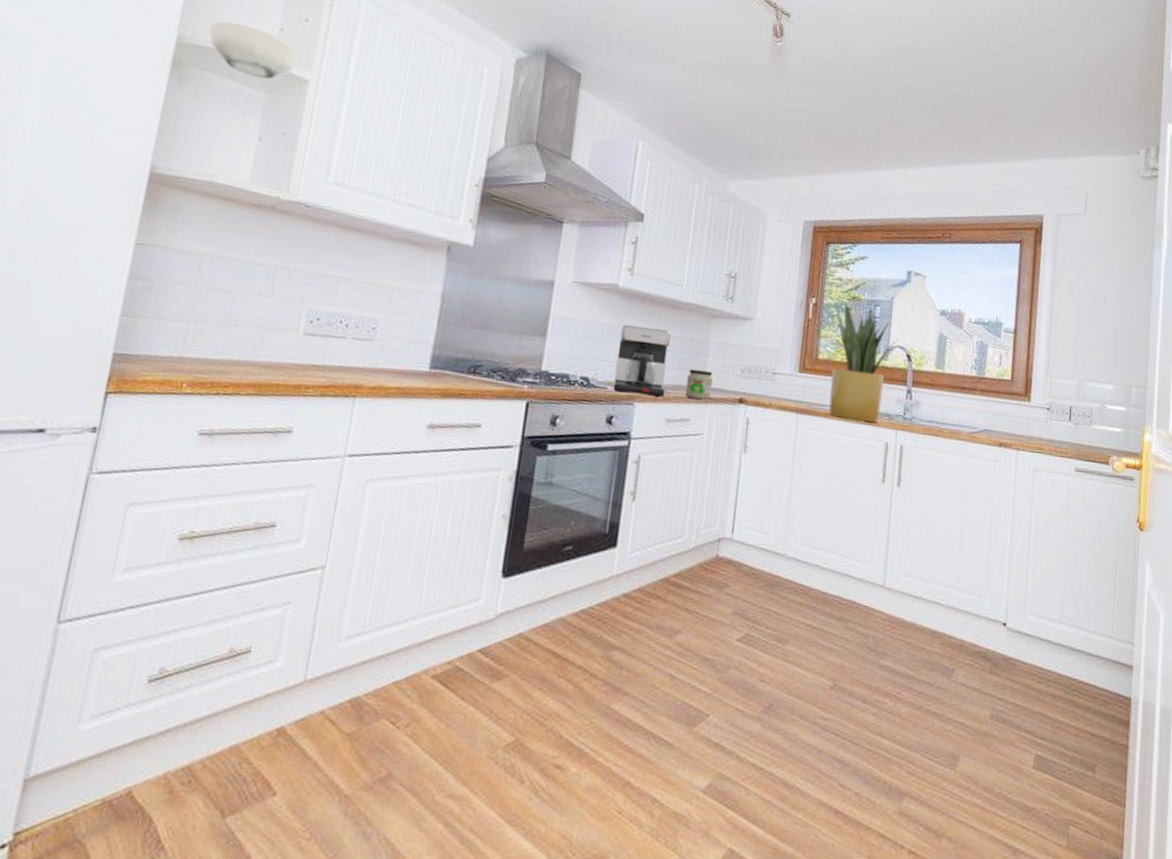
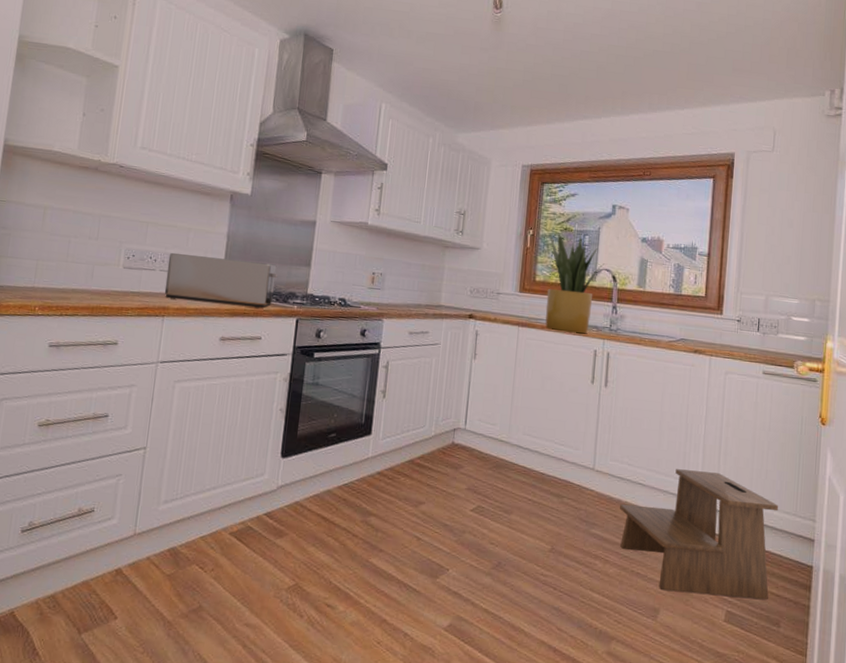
bowl: present [208,21,301,80] -> none [41,22,112,67]
toaster: none [357,316,505,389] -> present [164,252,278,309]
coffee maker: present [613,324,671,397] -> none [365,255,412,314]
jar: present [685,369,713,400] -> none [424,290,447,316]
step stool: none [914,585,1094,739] -> present [620,469,779,599]

